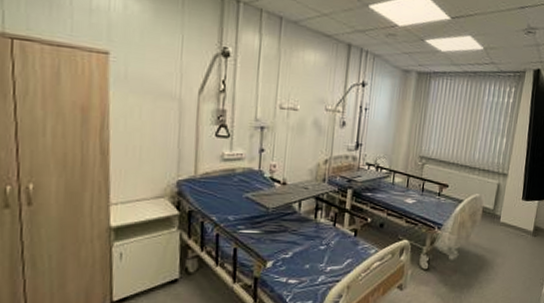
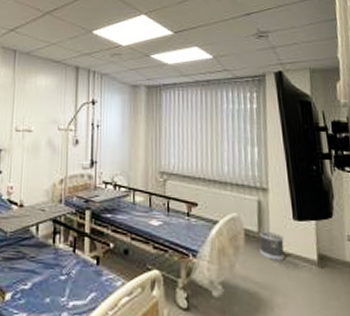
wastebasket: none [491,208,512,232] -> present [259,230,284,261]

